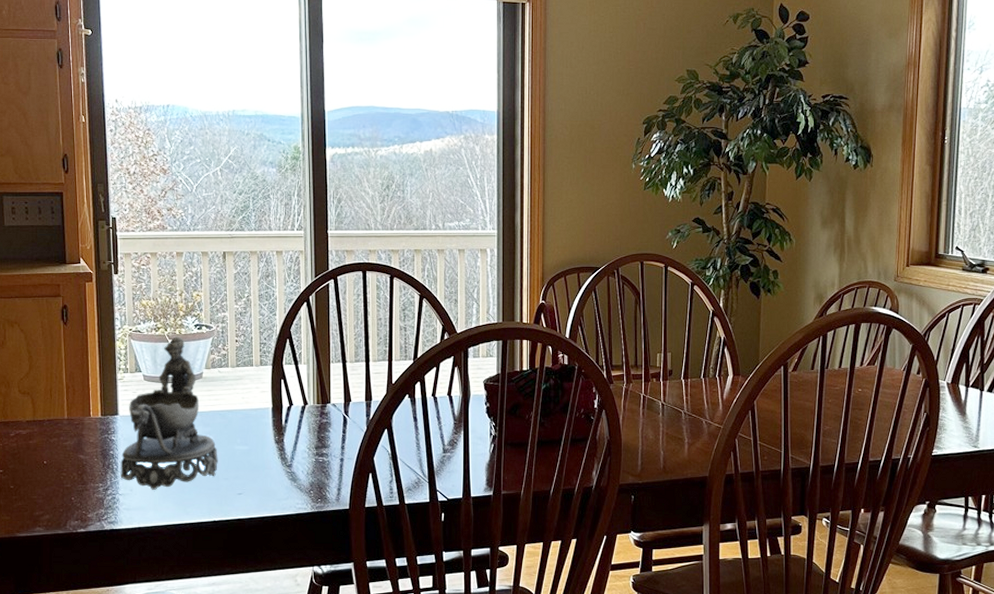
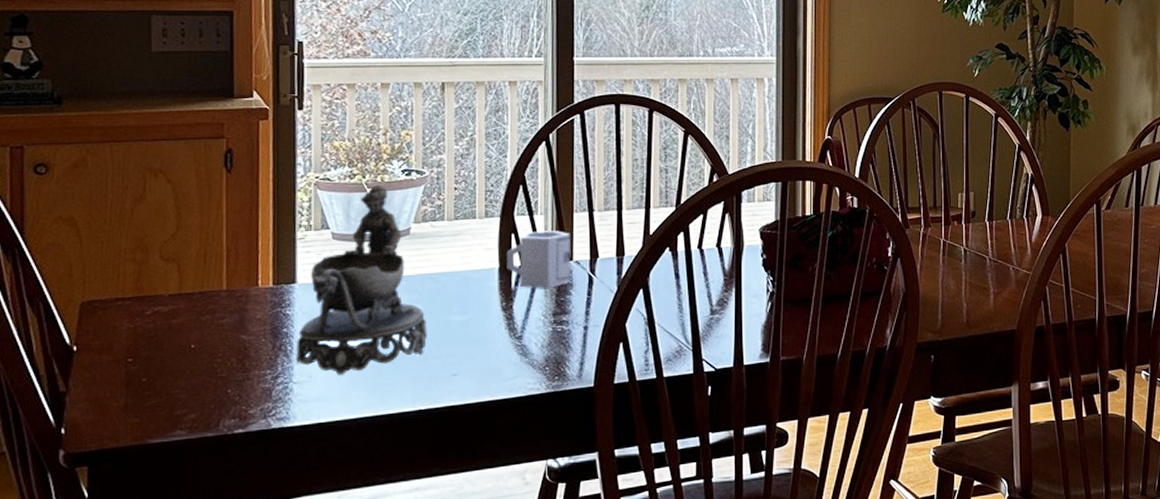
cup: none [278,378,329,426] -> present [507,231,571,289]

